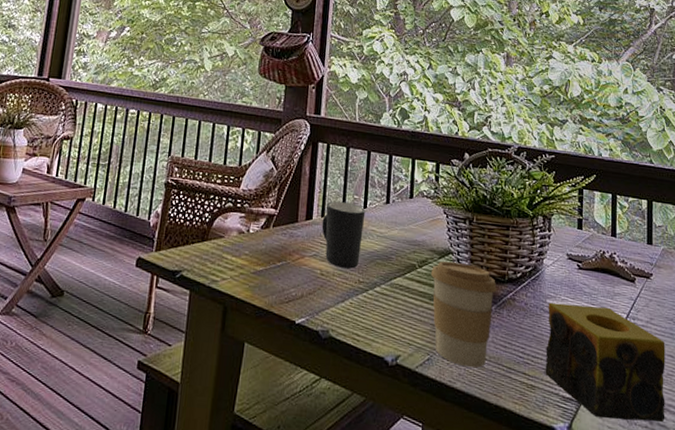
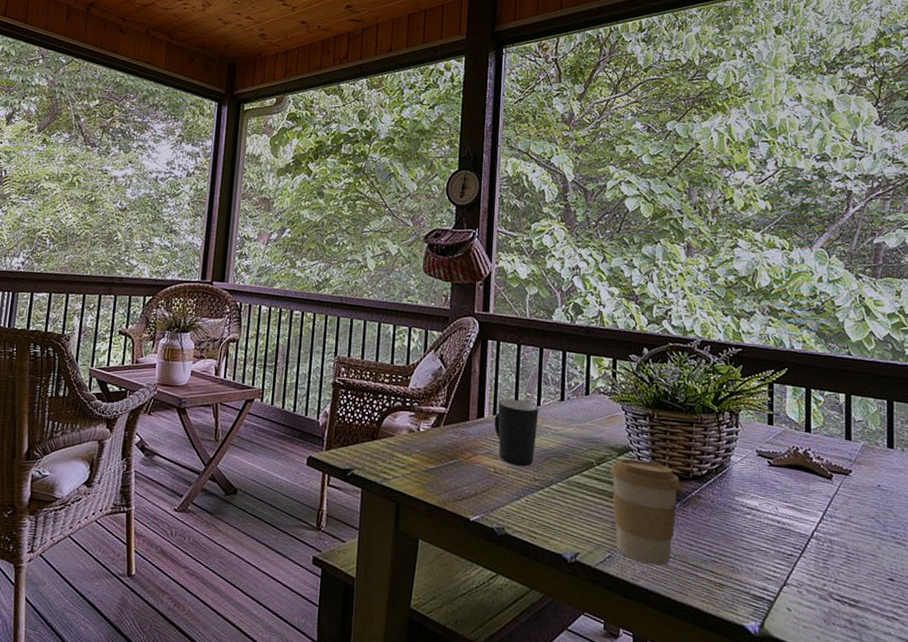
candle: present [545,302,665,422] -> none [734,500,867,622]

